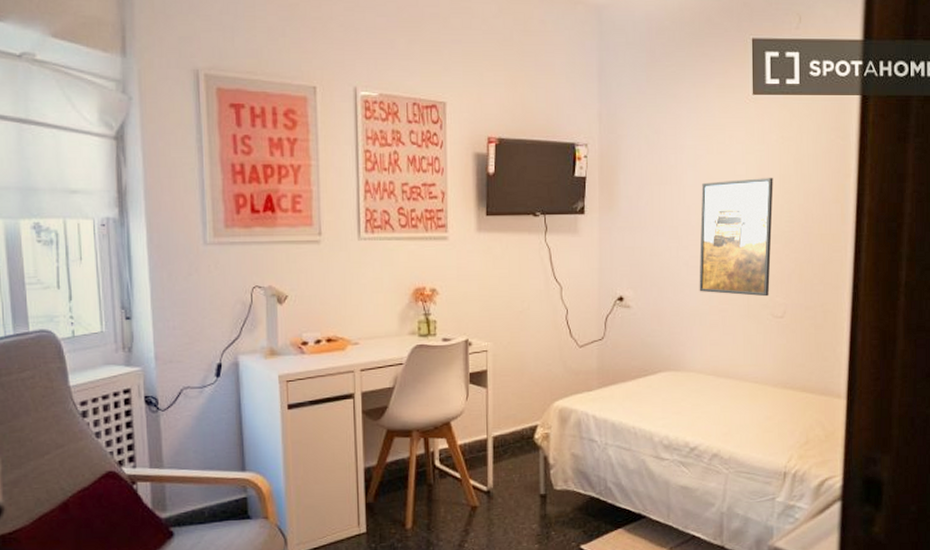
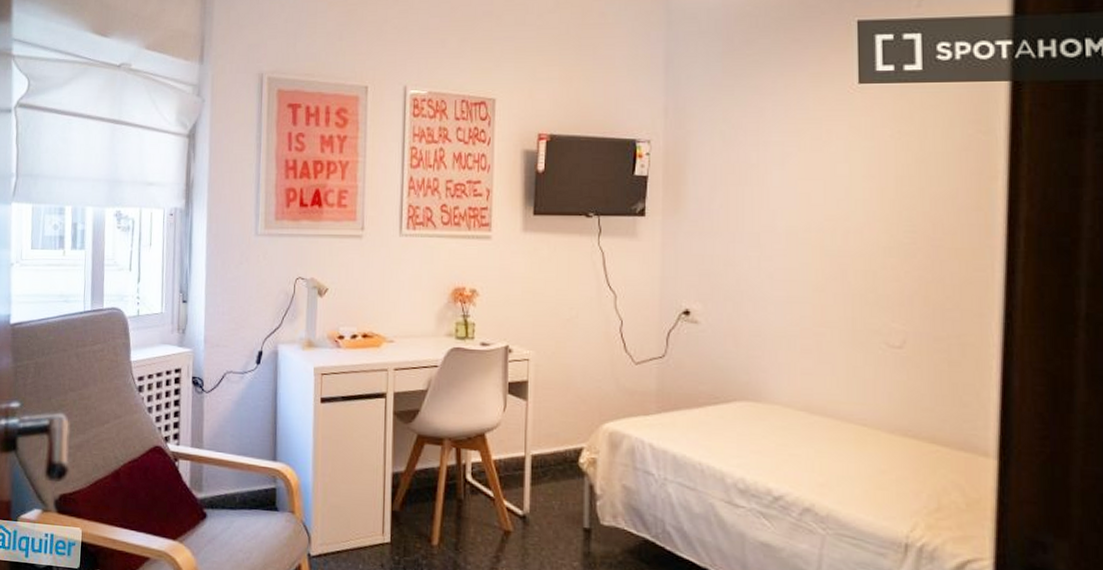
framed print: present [699,177,773,297] -> none [786,178,887,321]

